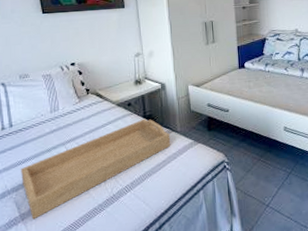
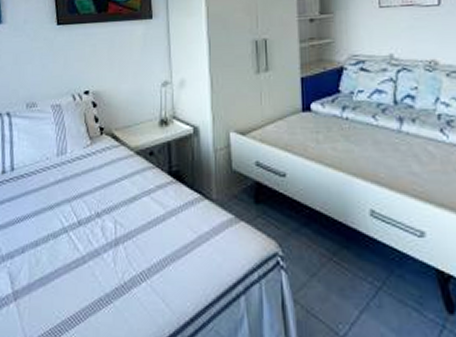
serving tray: present [21,118,171,220] -> none [18,176,203,302]

